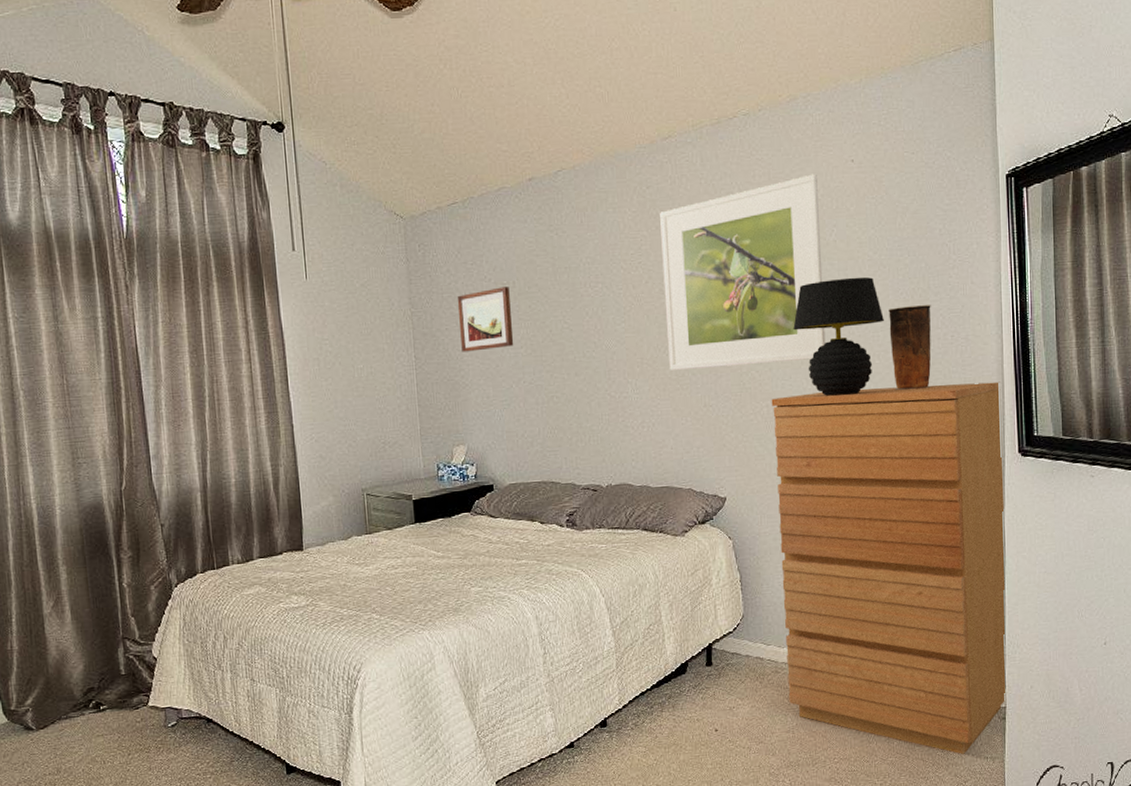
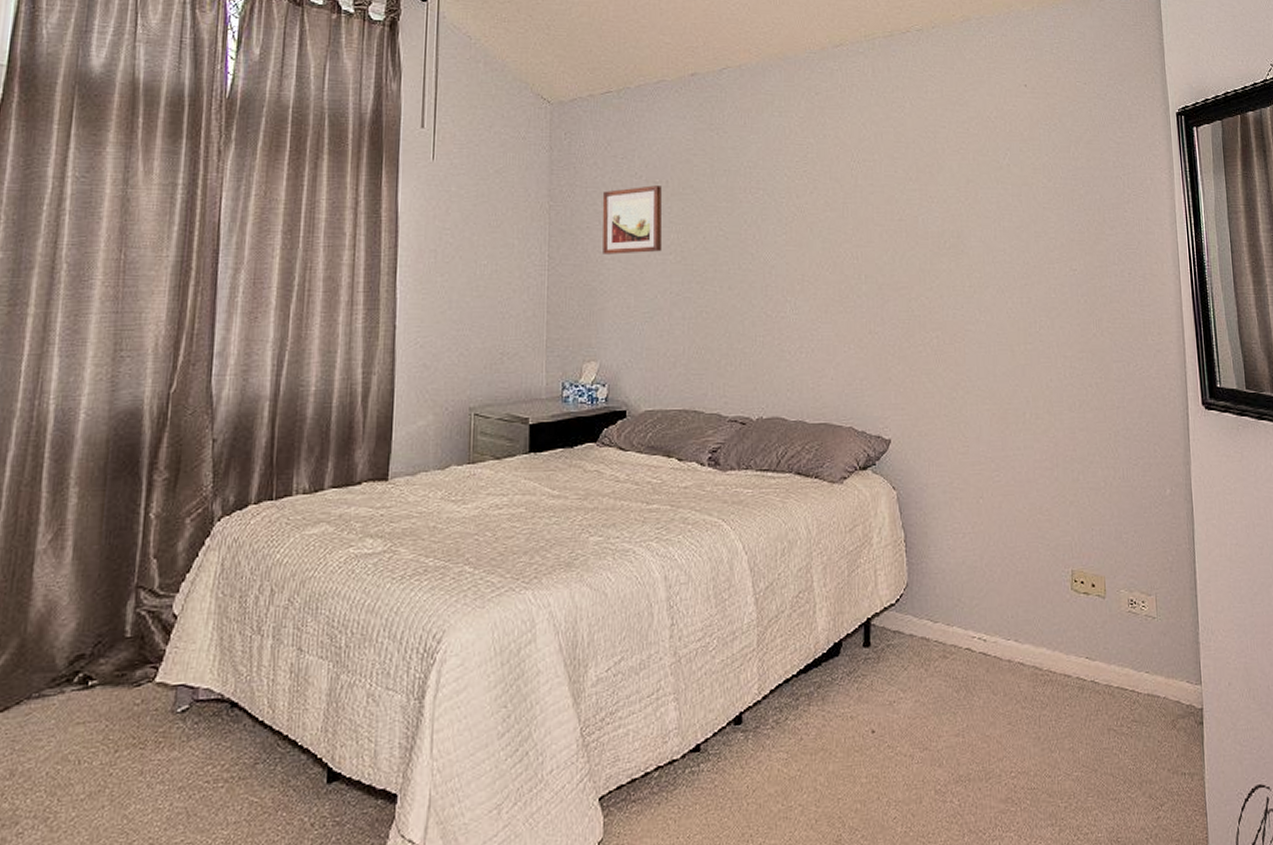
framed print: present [660,174,826,371] -> none [828,95,999,292]
dresser: present [771,381,1007,754] -> none [941,324,1203,769]
table lamp: present [793,277,884,396] -> none [965,204,1060,330]
vase: present [889,305,931,391] -> none [1064,239,1109,329]

